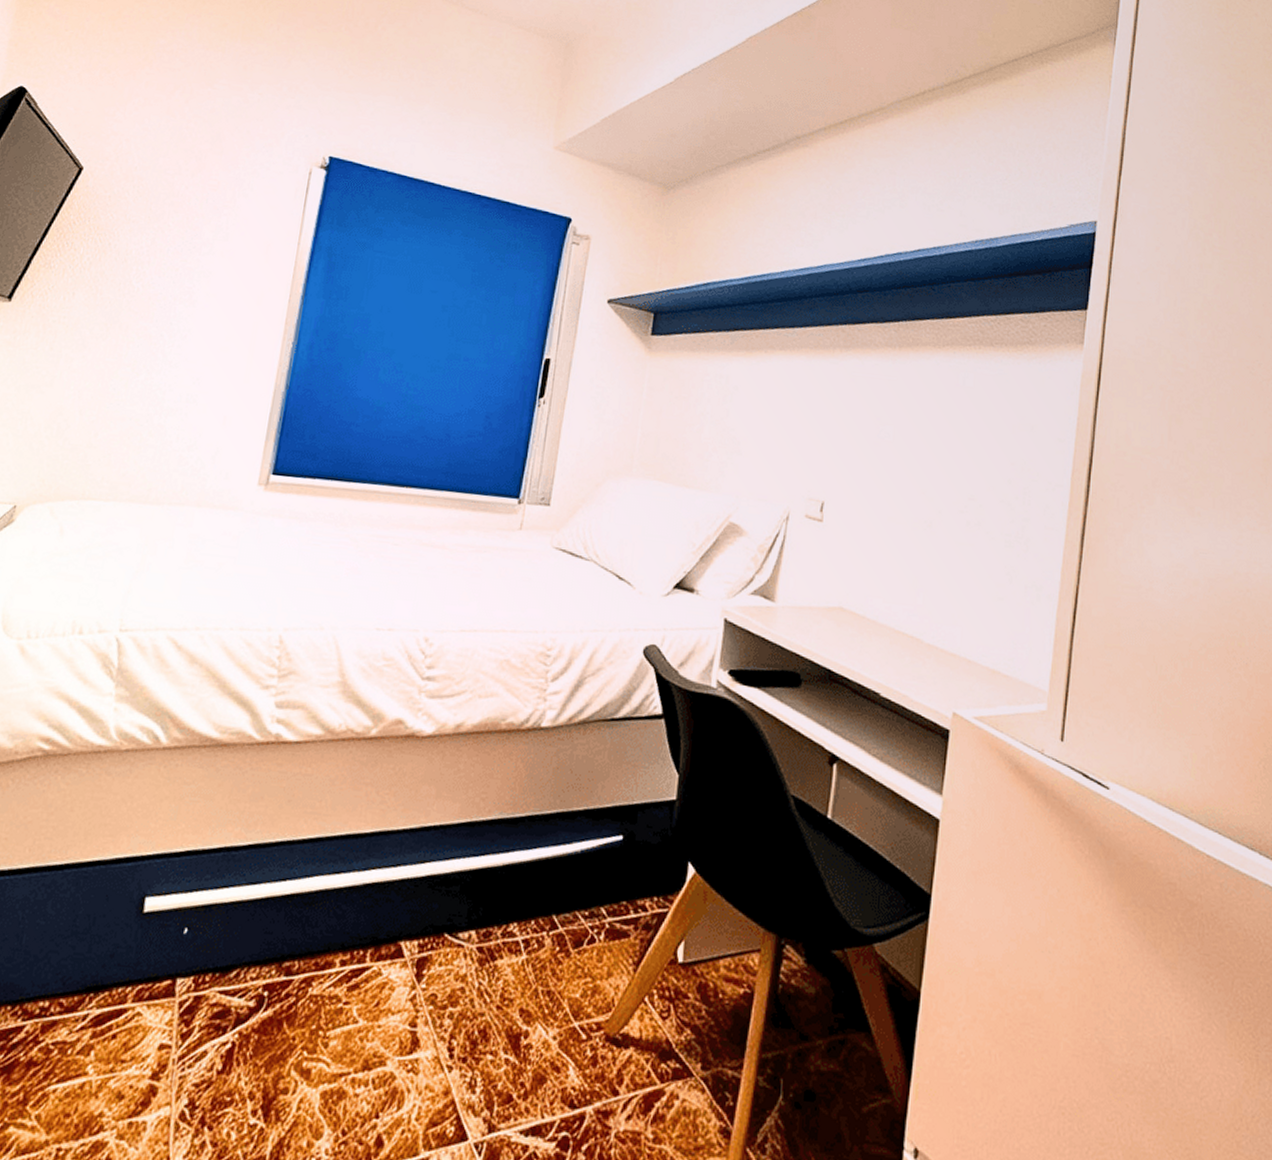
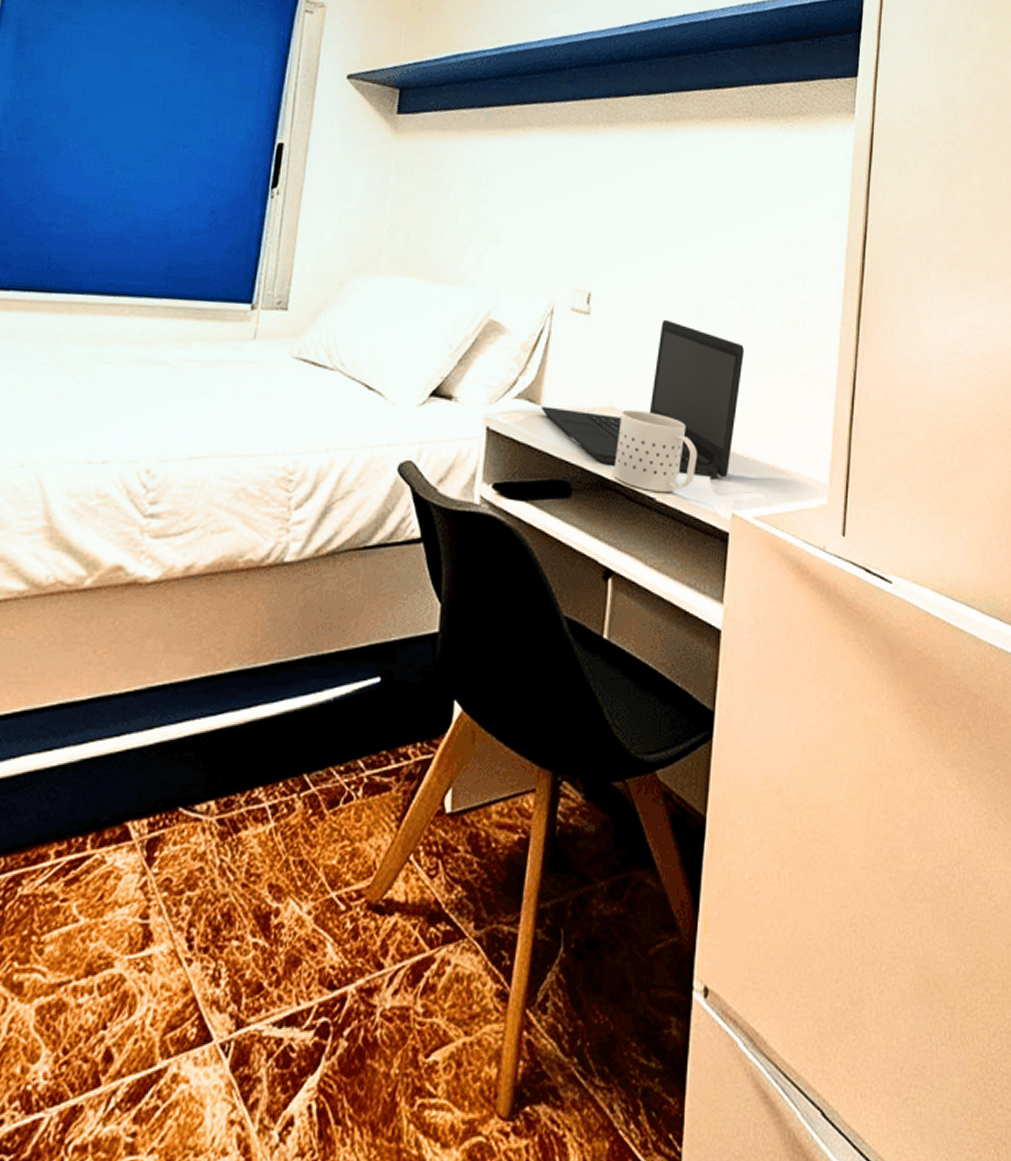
laptop: none [775,529,969,679] -> present [541,319,744,478]
mug: none [840,610,921,690] -> present [613,409,697,493]

